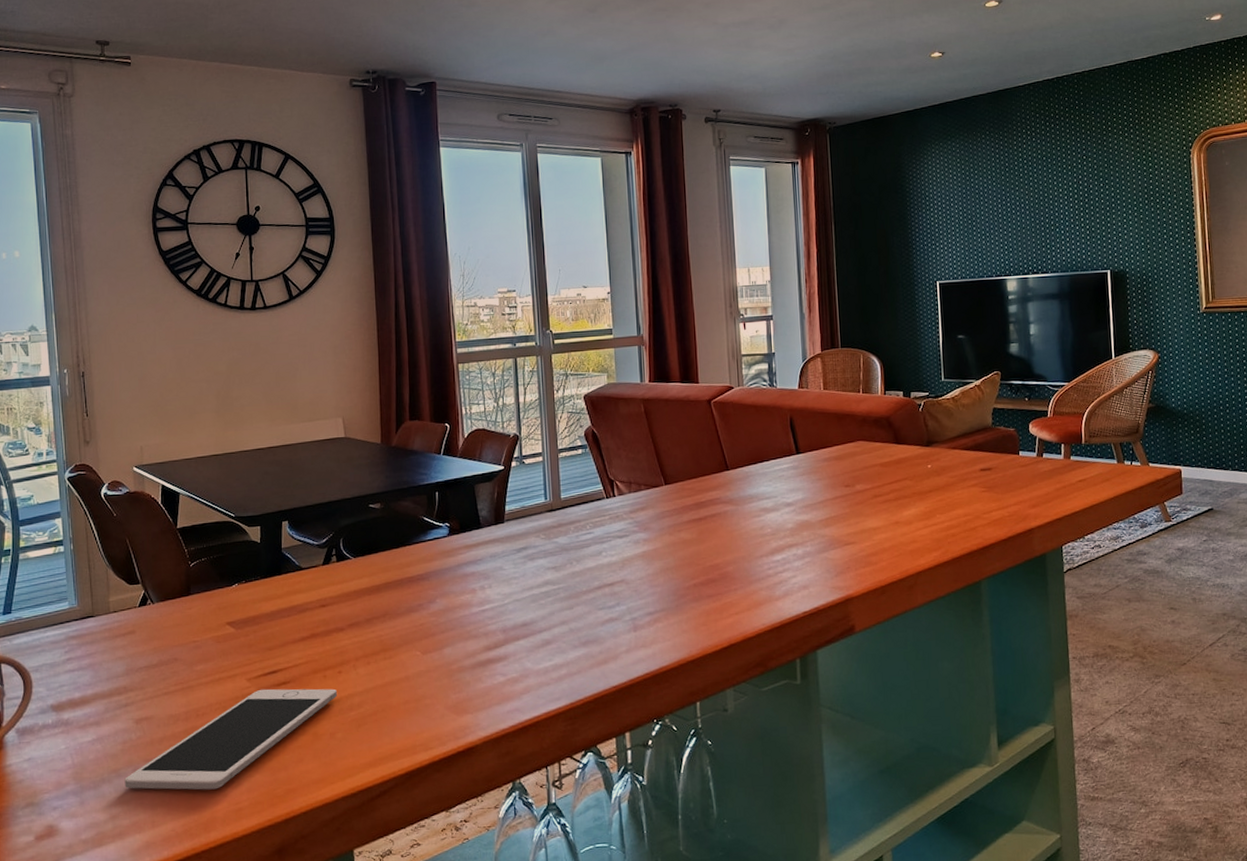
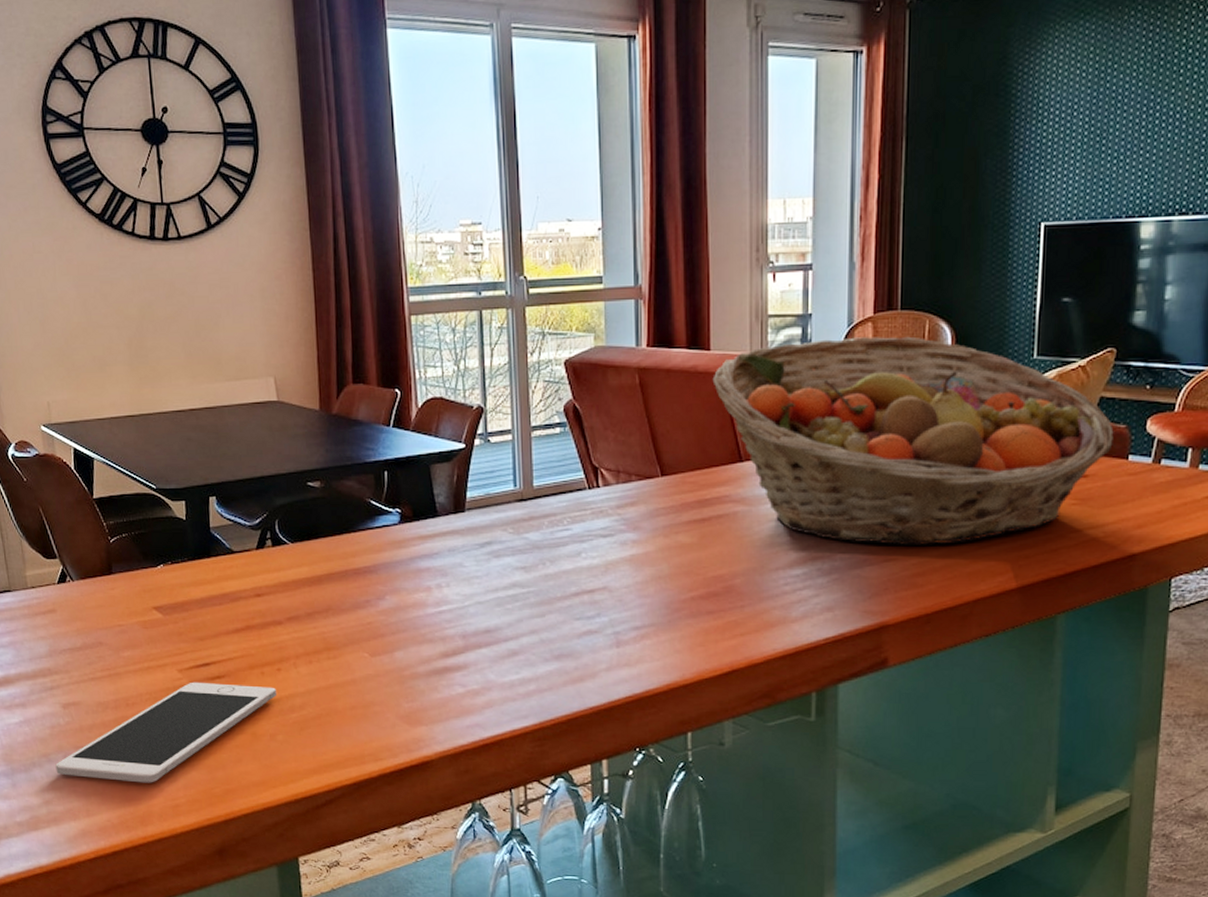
fruit basket: none [701,367,1007,532] -> present [712,336,1114,545]

